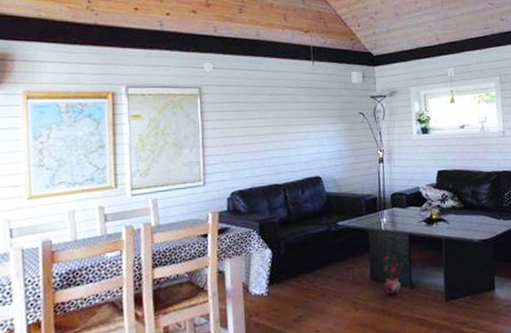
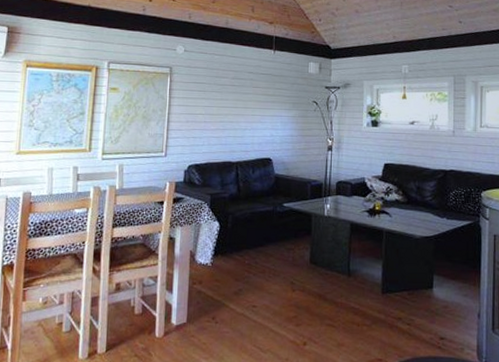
potted plant: present [382,253,403,296] -> none [321,240,343,281]

